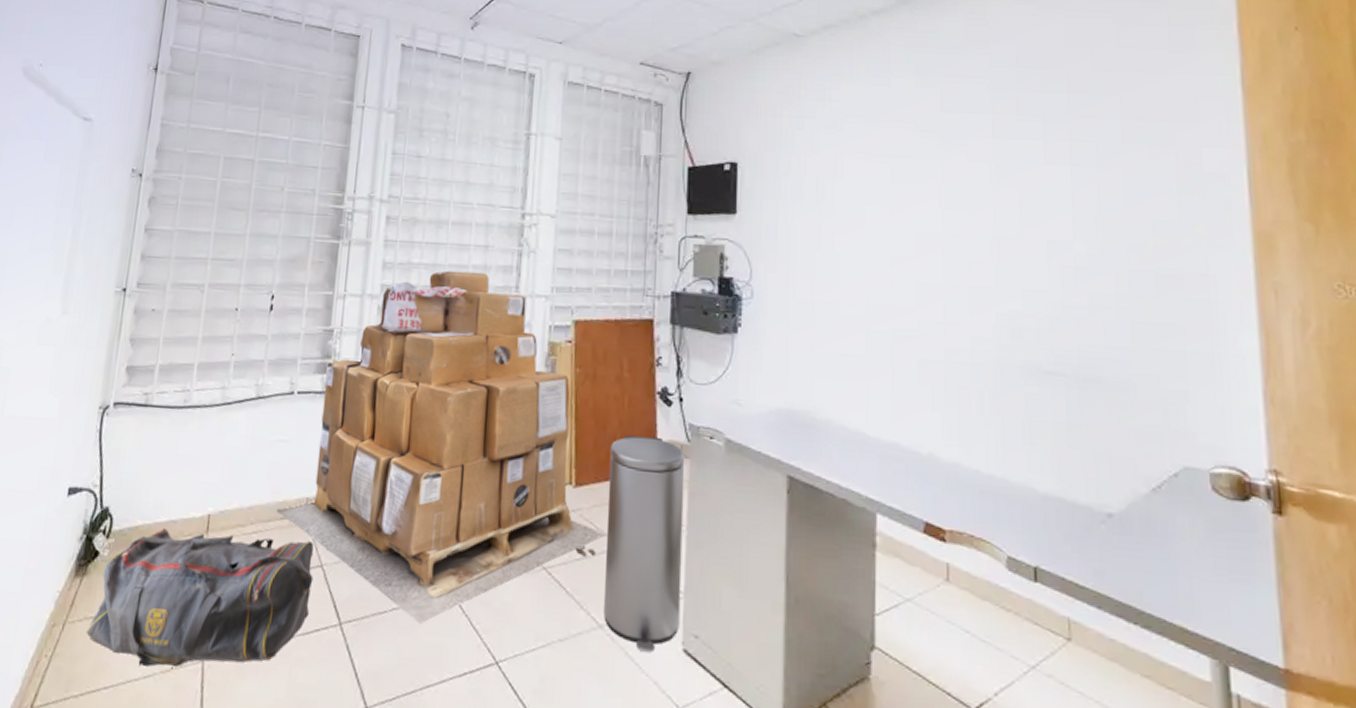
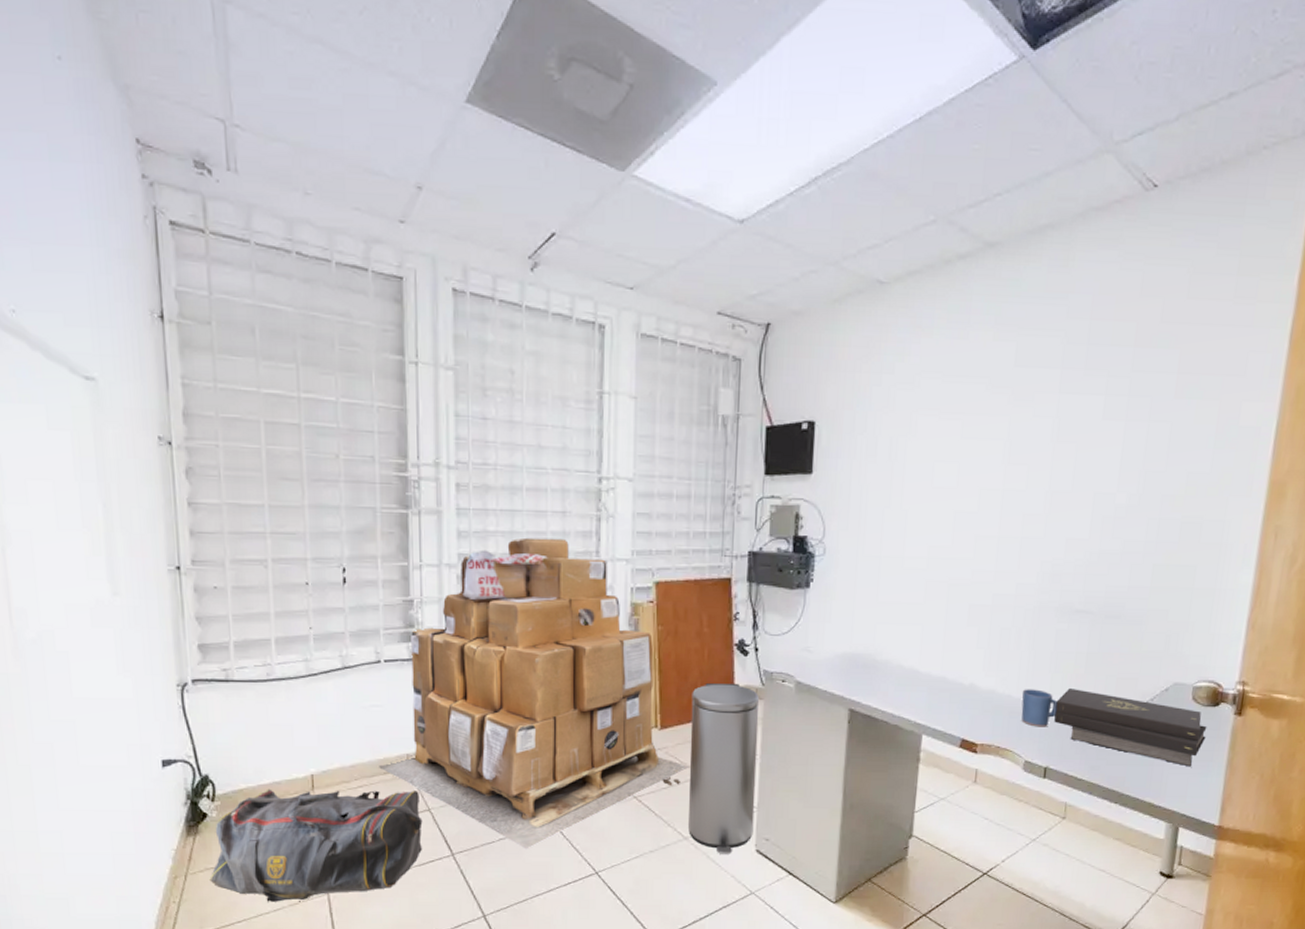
mug: none [993,464,1040,514] -> present [1021,689,1058,727]
book: none [1037,466,1241,581] -> present [1054,689,1207,767]

